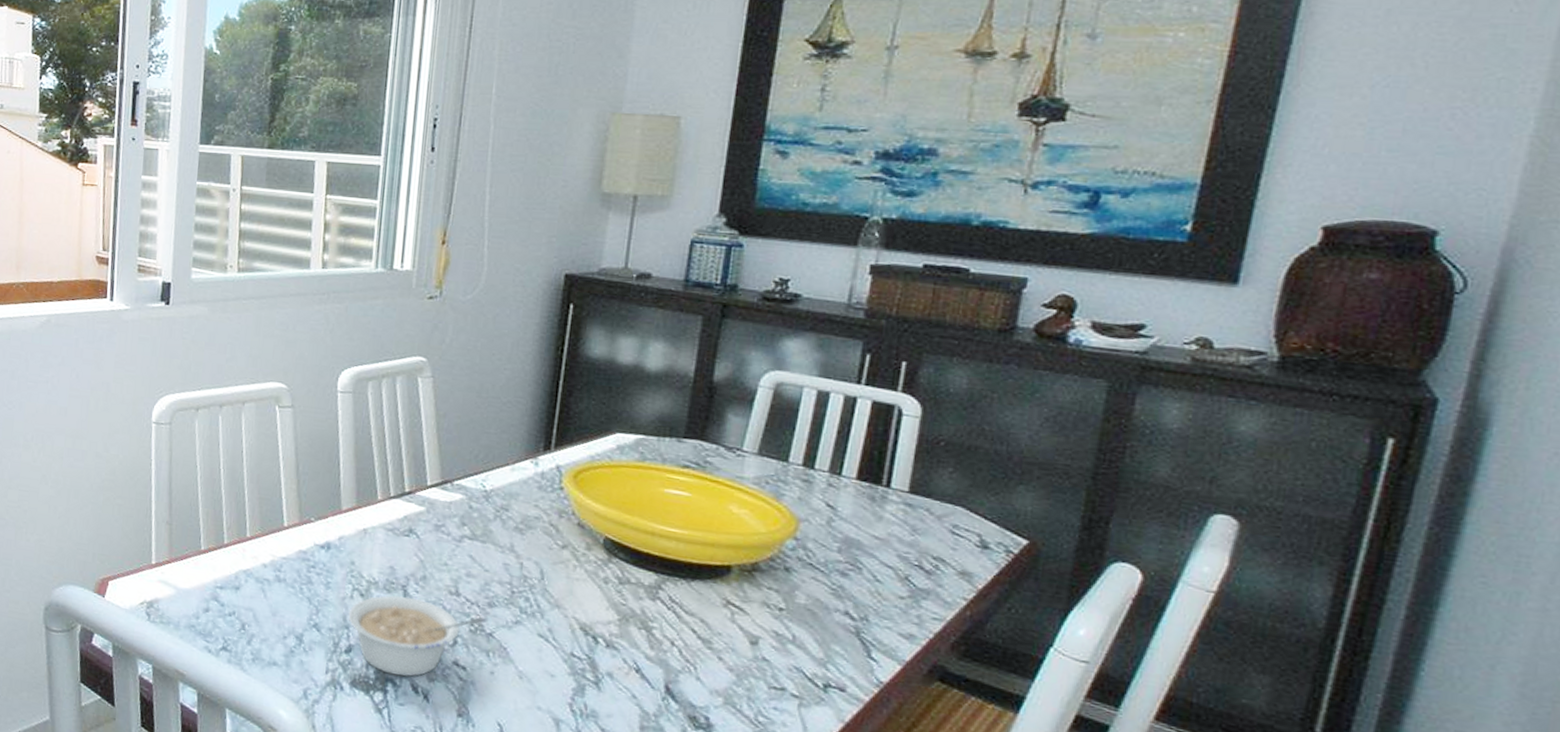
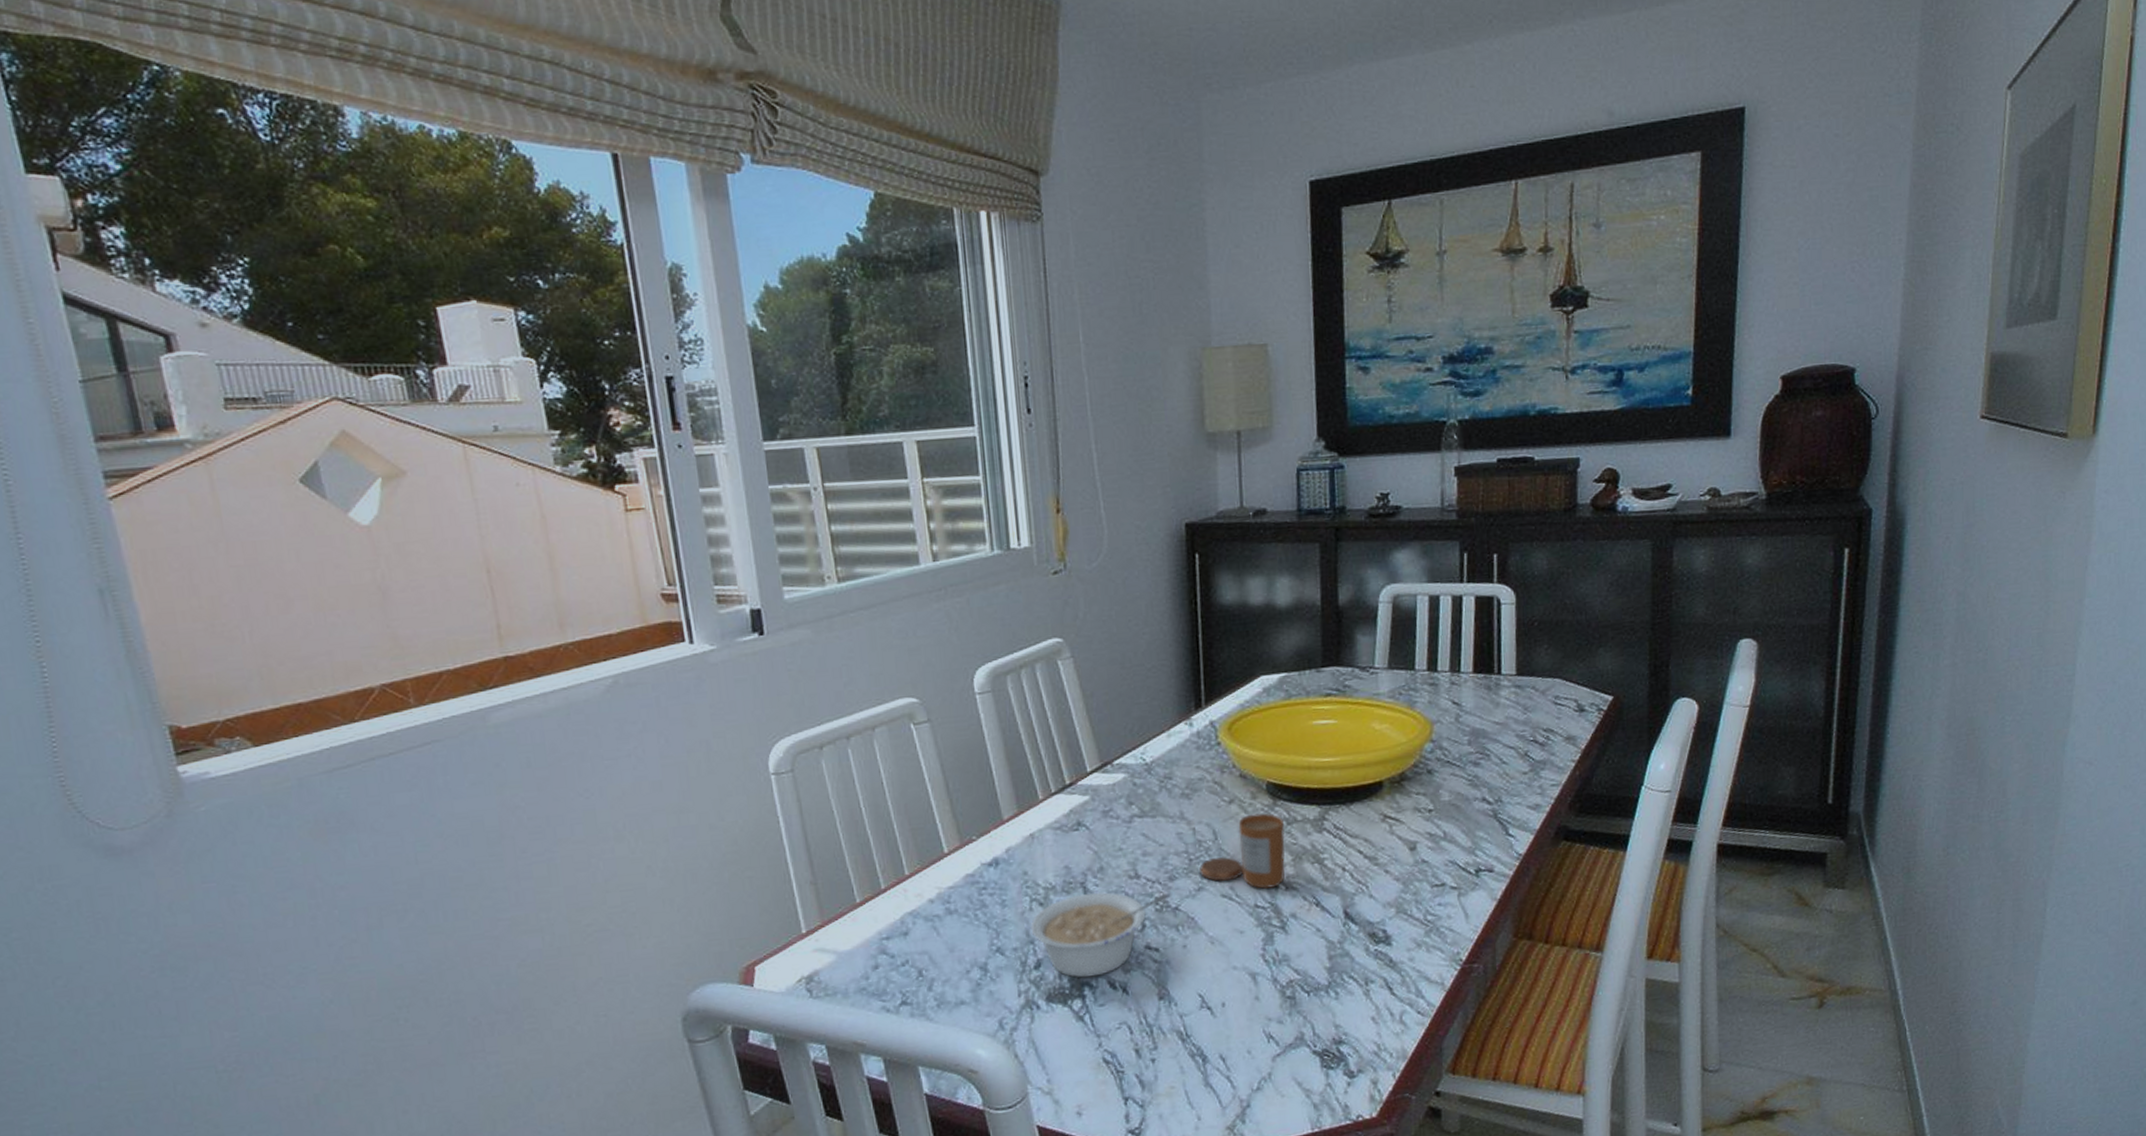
candle: none [520,564,616,642] -> present [1199,813,1285,889]

